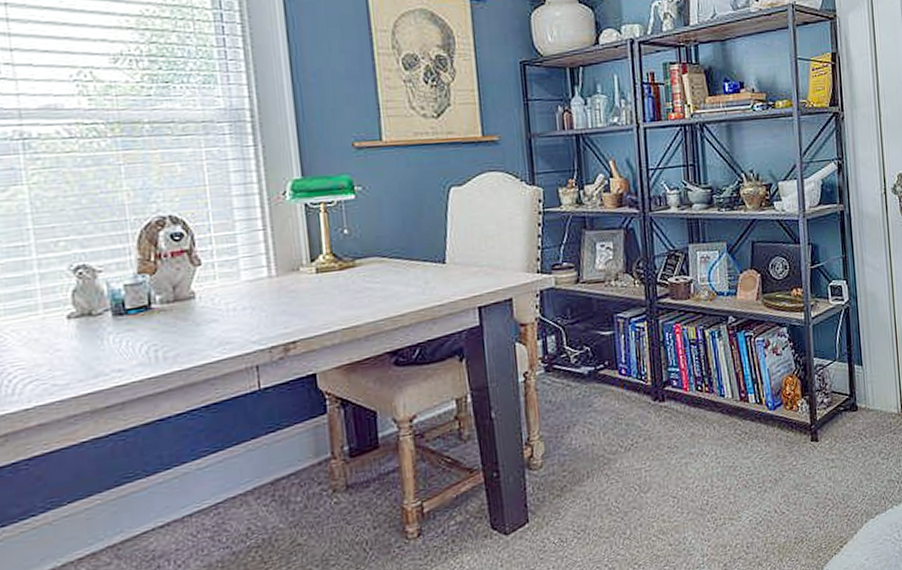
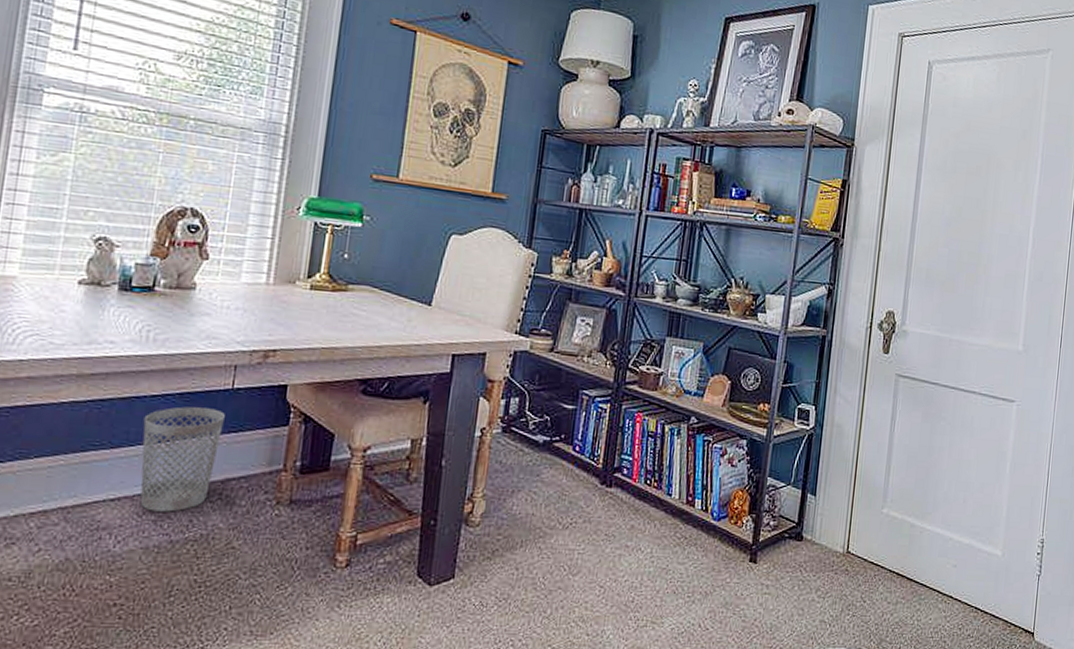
wastebasket: none [173,413,260,529] -> present [140,406,225,512]

